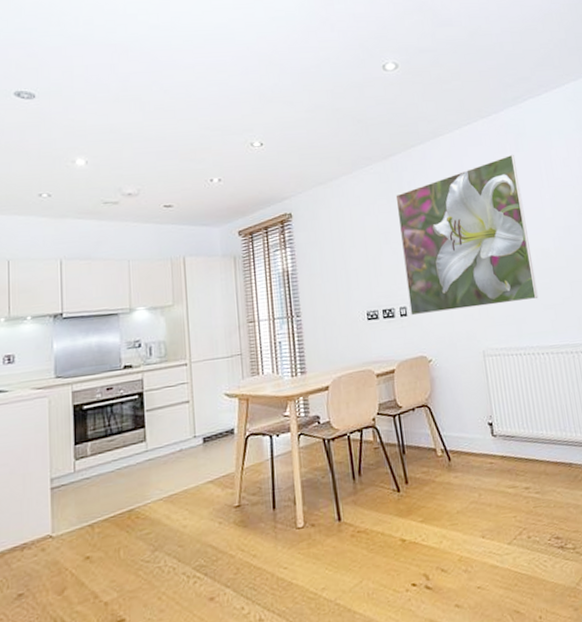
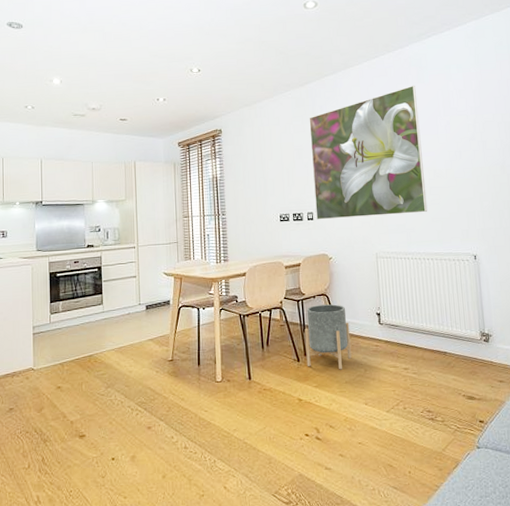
planter: none [404,416,463,498] -> present [304,304,352,370]

